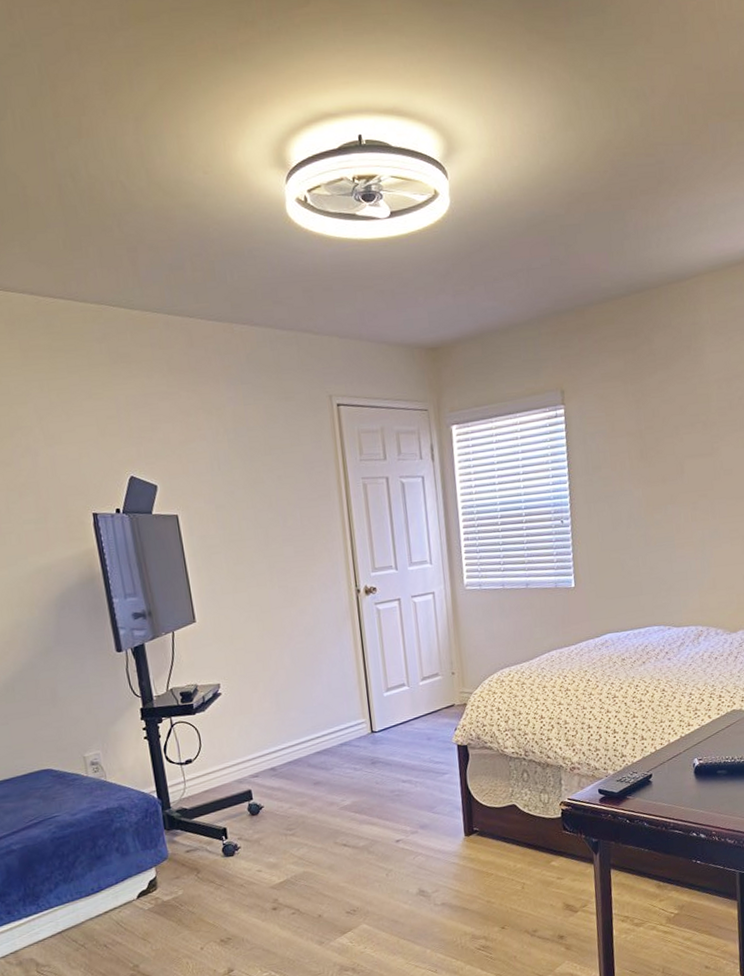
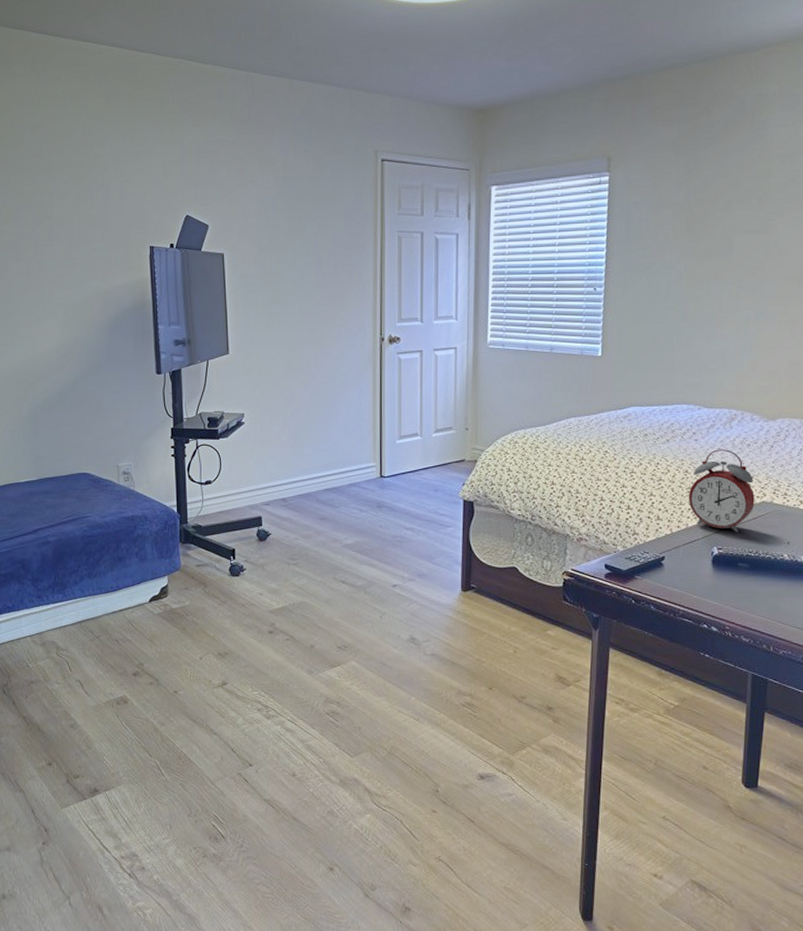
alarm clock: none [667,664,727,742] -> present [688,449,755,532]

